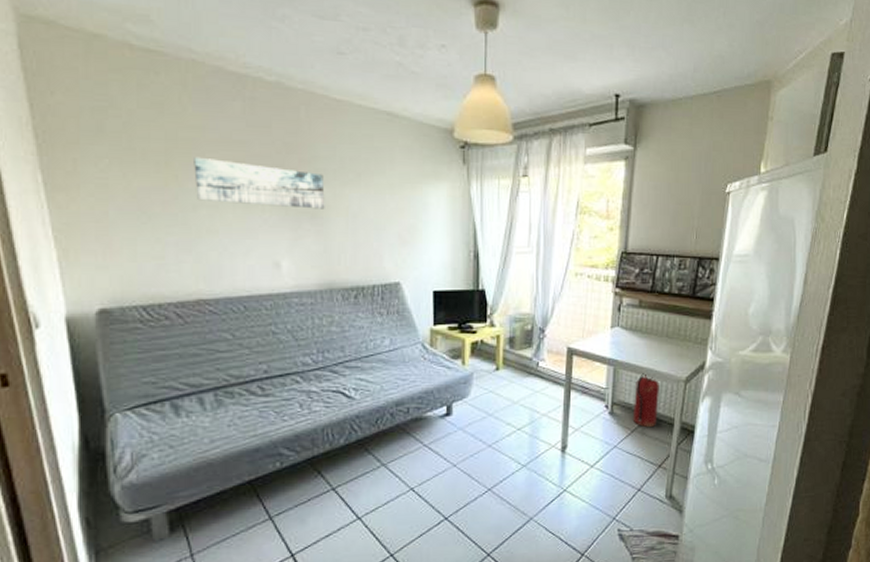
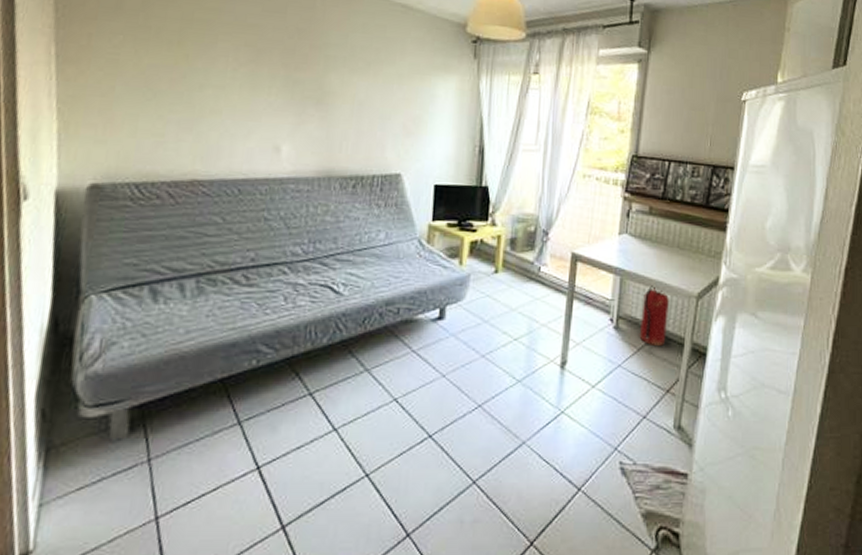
wall art: present [194,156,325,209] -> none [204,37,333,96]

